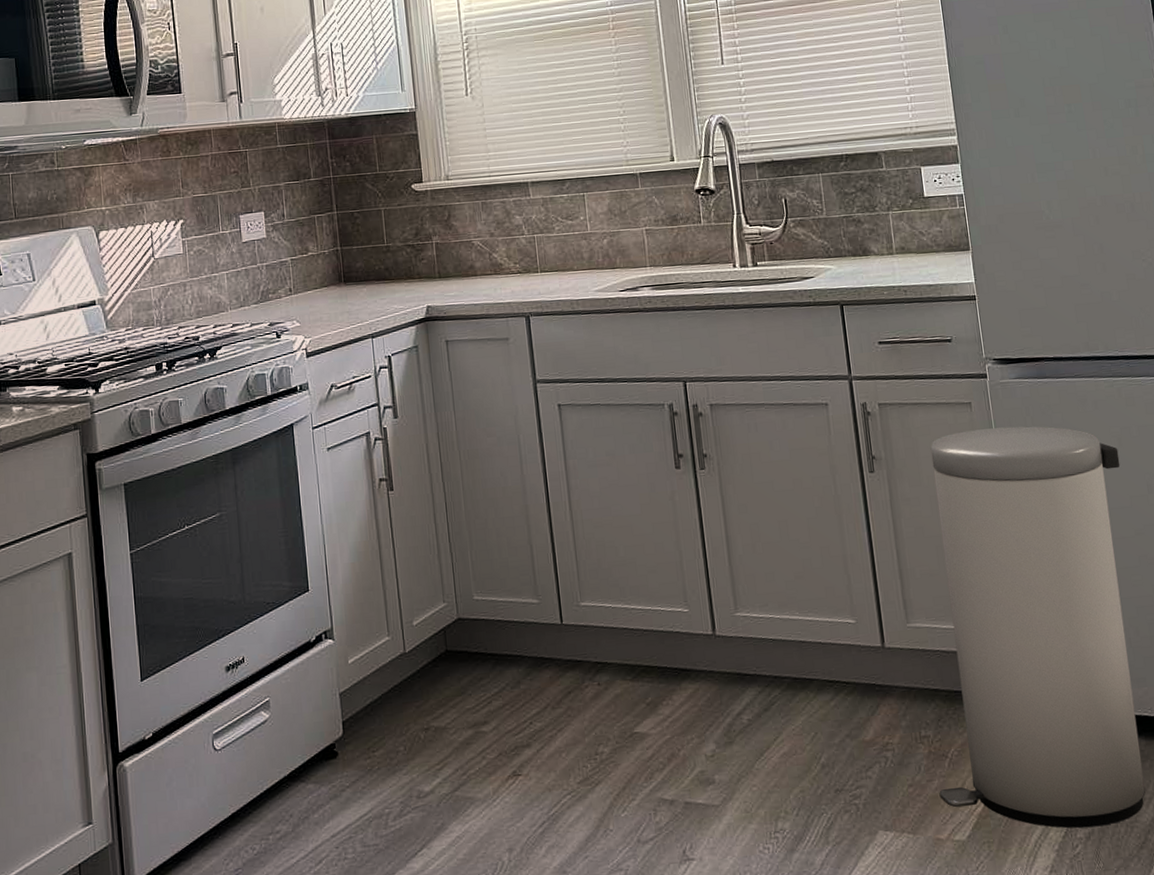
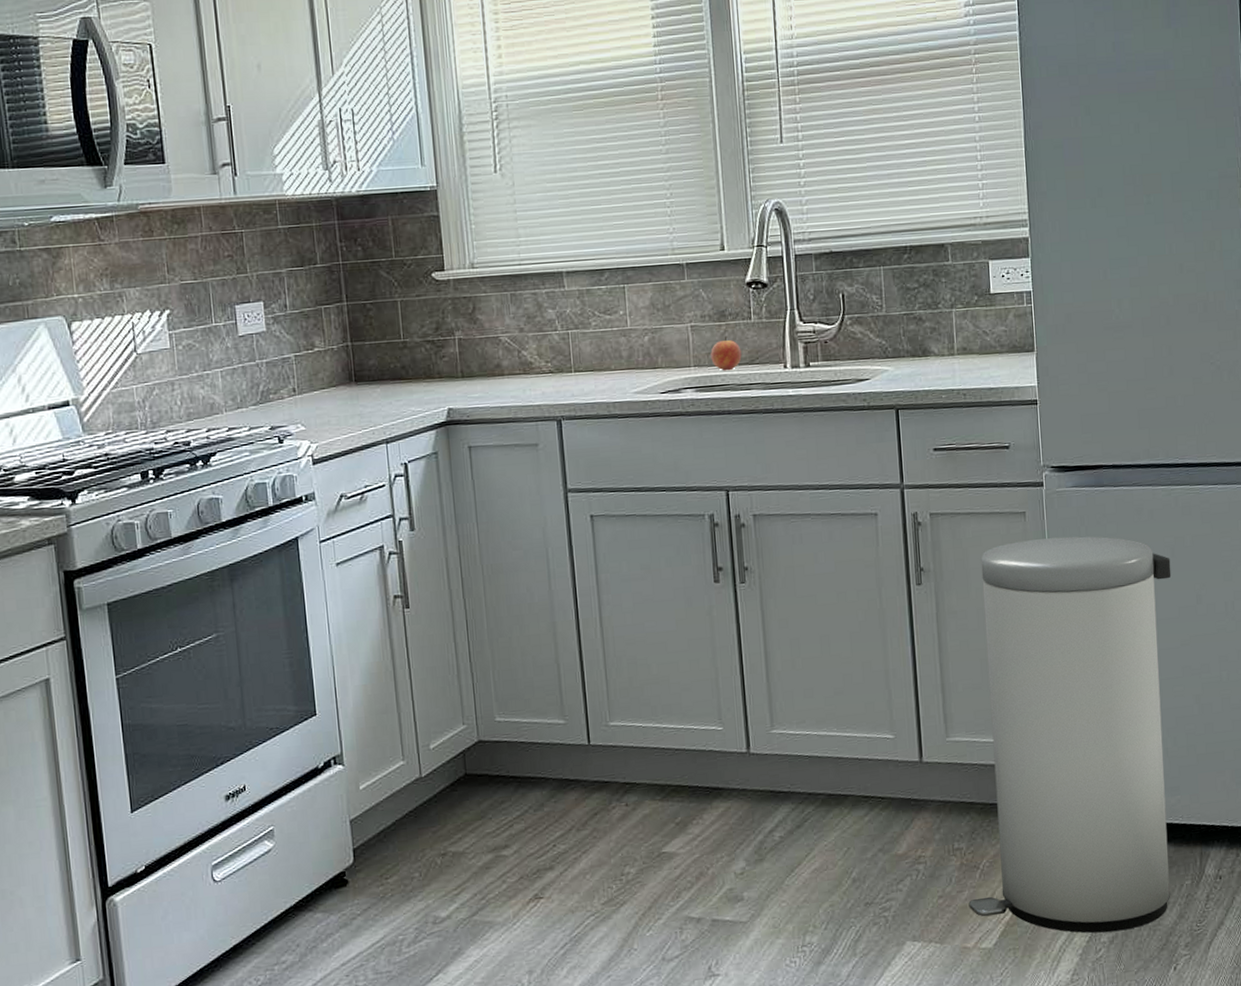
fruit: none [665,238,694,271] -> present [710,335,742,371]

